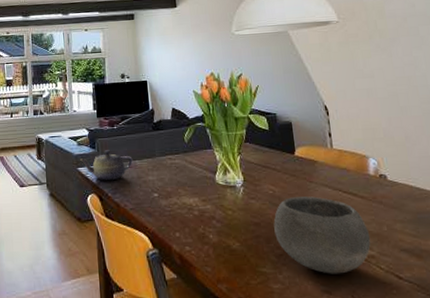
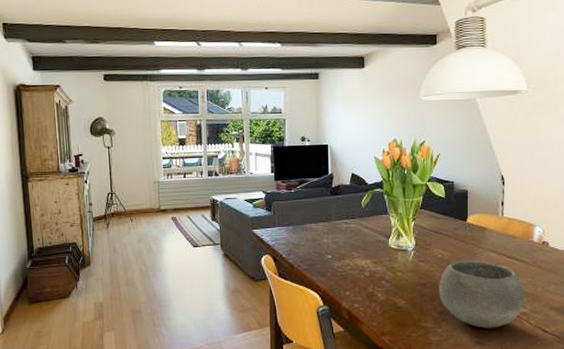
teapot: present [80,150,133,181] -> none [256,213,309,243]

